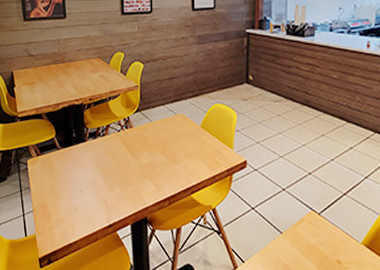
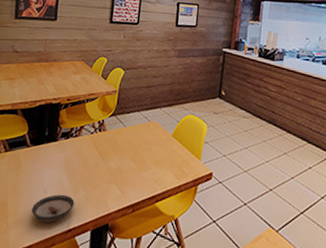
saucer: none [71,192,111,219] -> present [31,194,75,222]

